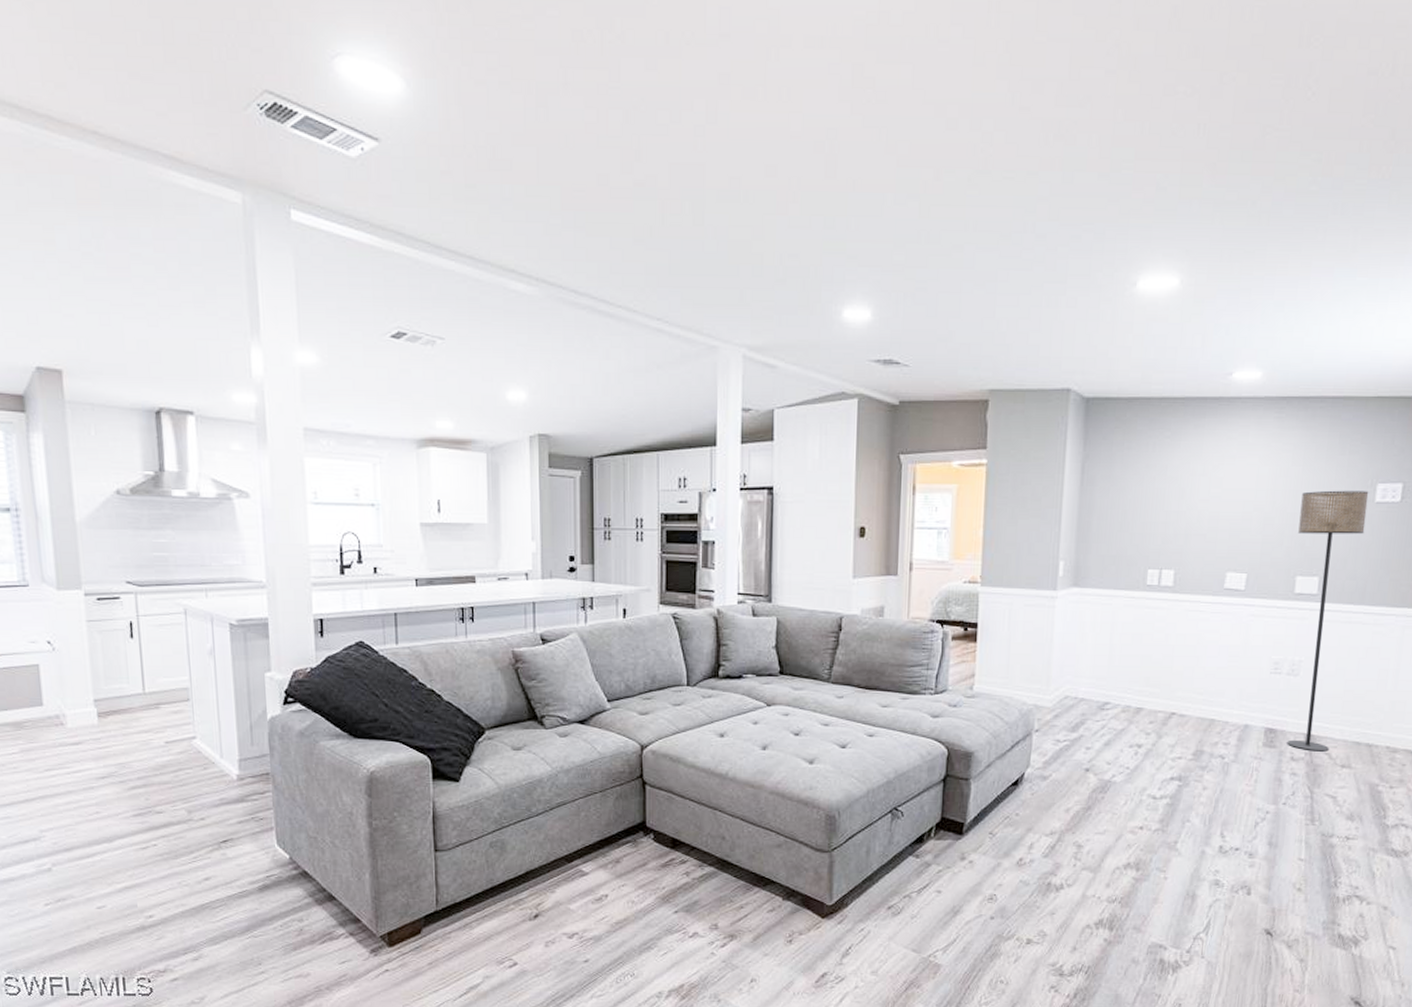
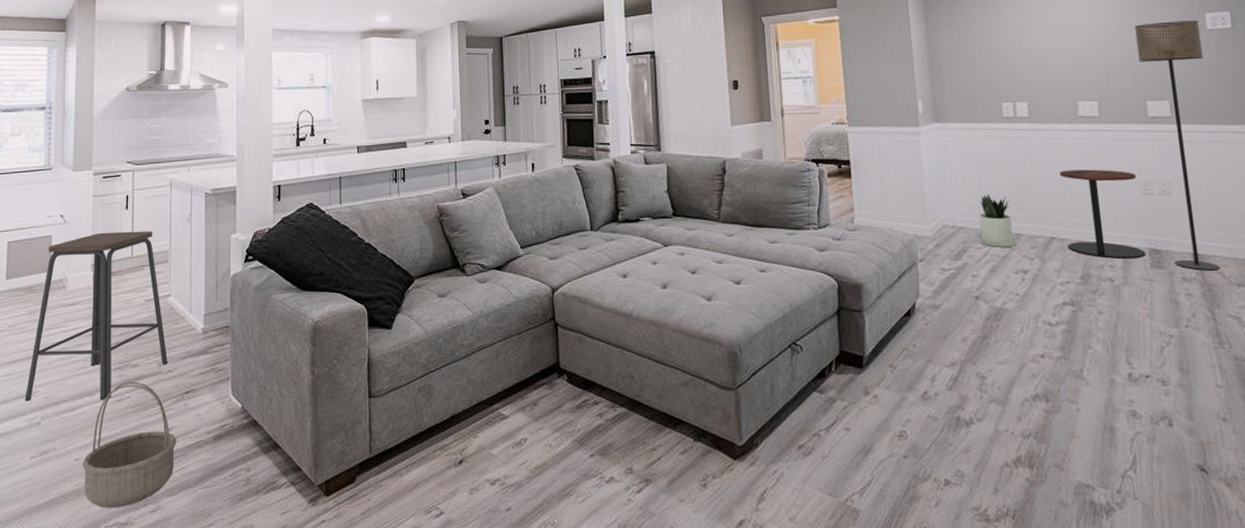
bar stool: none [28,663,199,847] -> present [24,231,168,402]
basket: none [106,828,217,956] -> present [82,381,177,508]
planter: none [1097,665,1138,721] -> present [977,194,1018,247]
side table: none [1187,645,1269,736] -> present [1059,169,1146,259]

